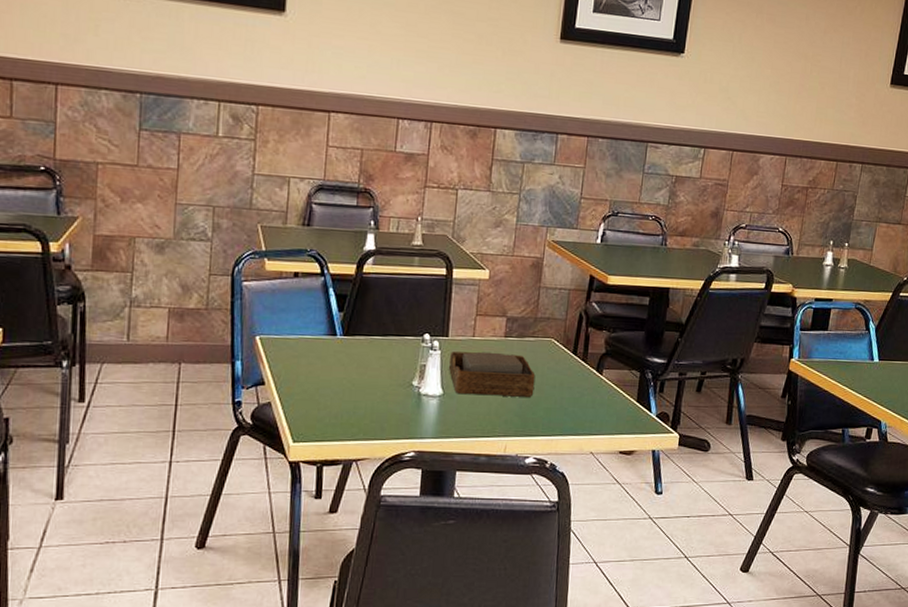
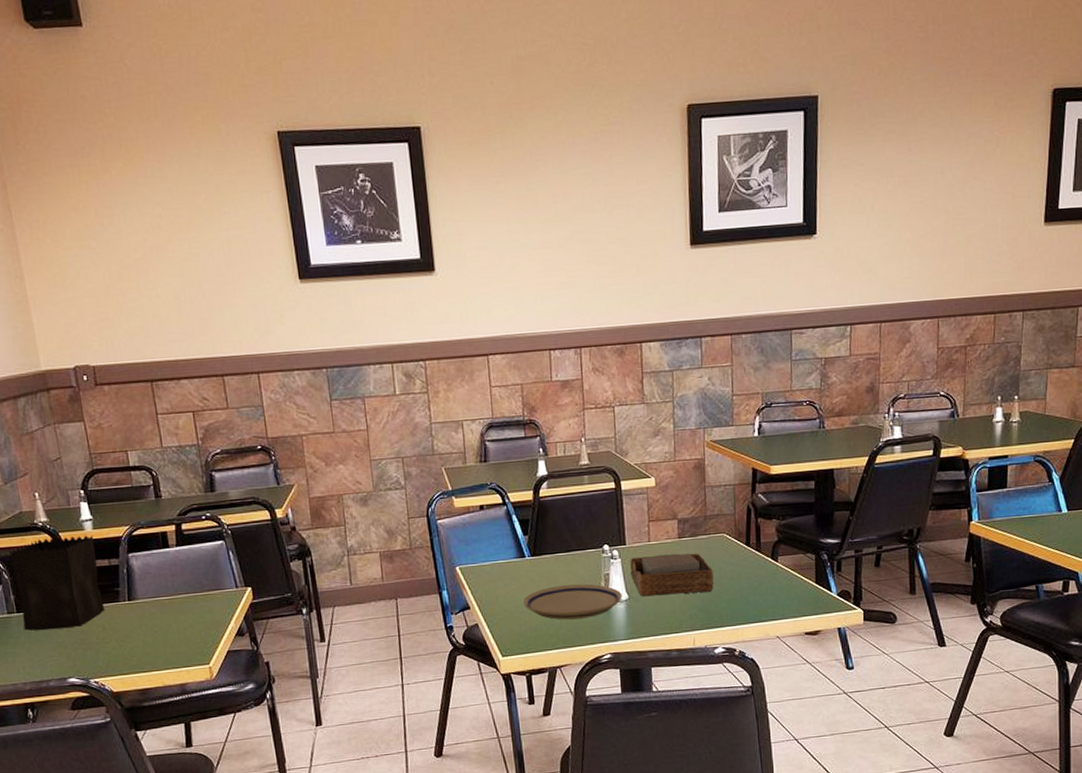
plate: none [325,371,437,410] -> present [522,584,622,620]

